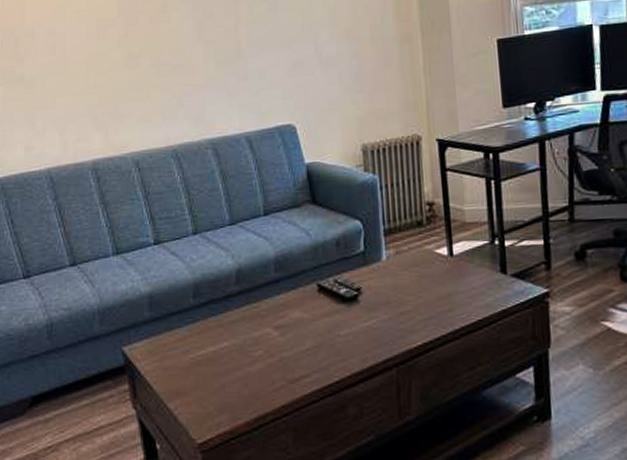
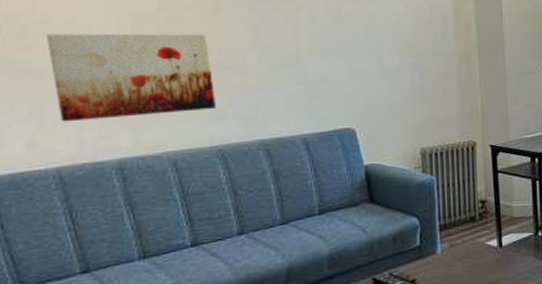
wall art: none [34,35,170,127] -> present [46,33,217,122]

